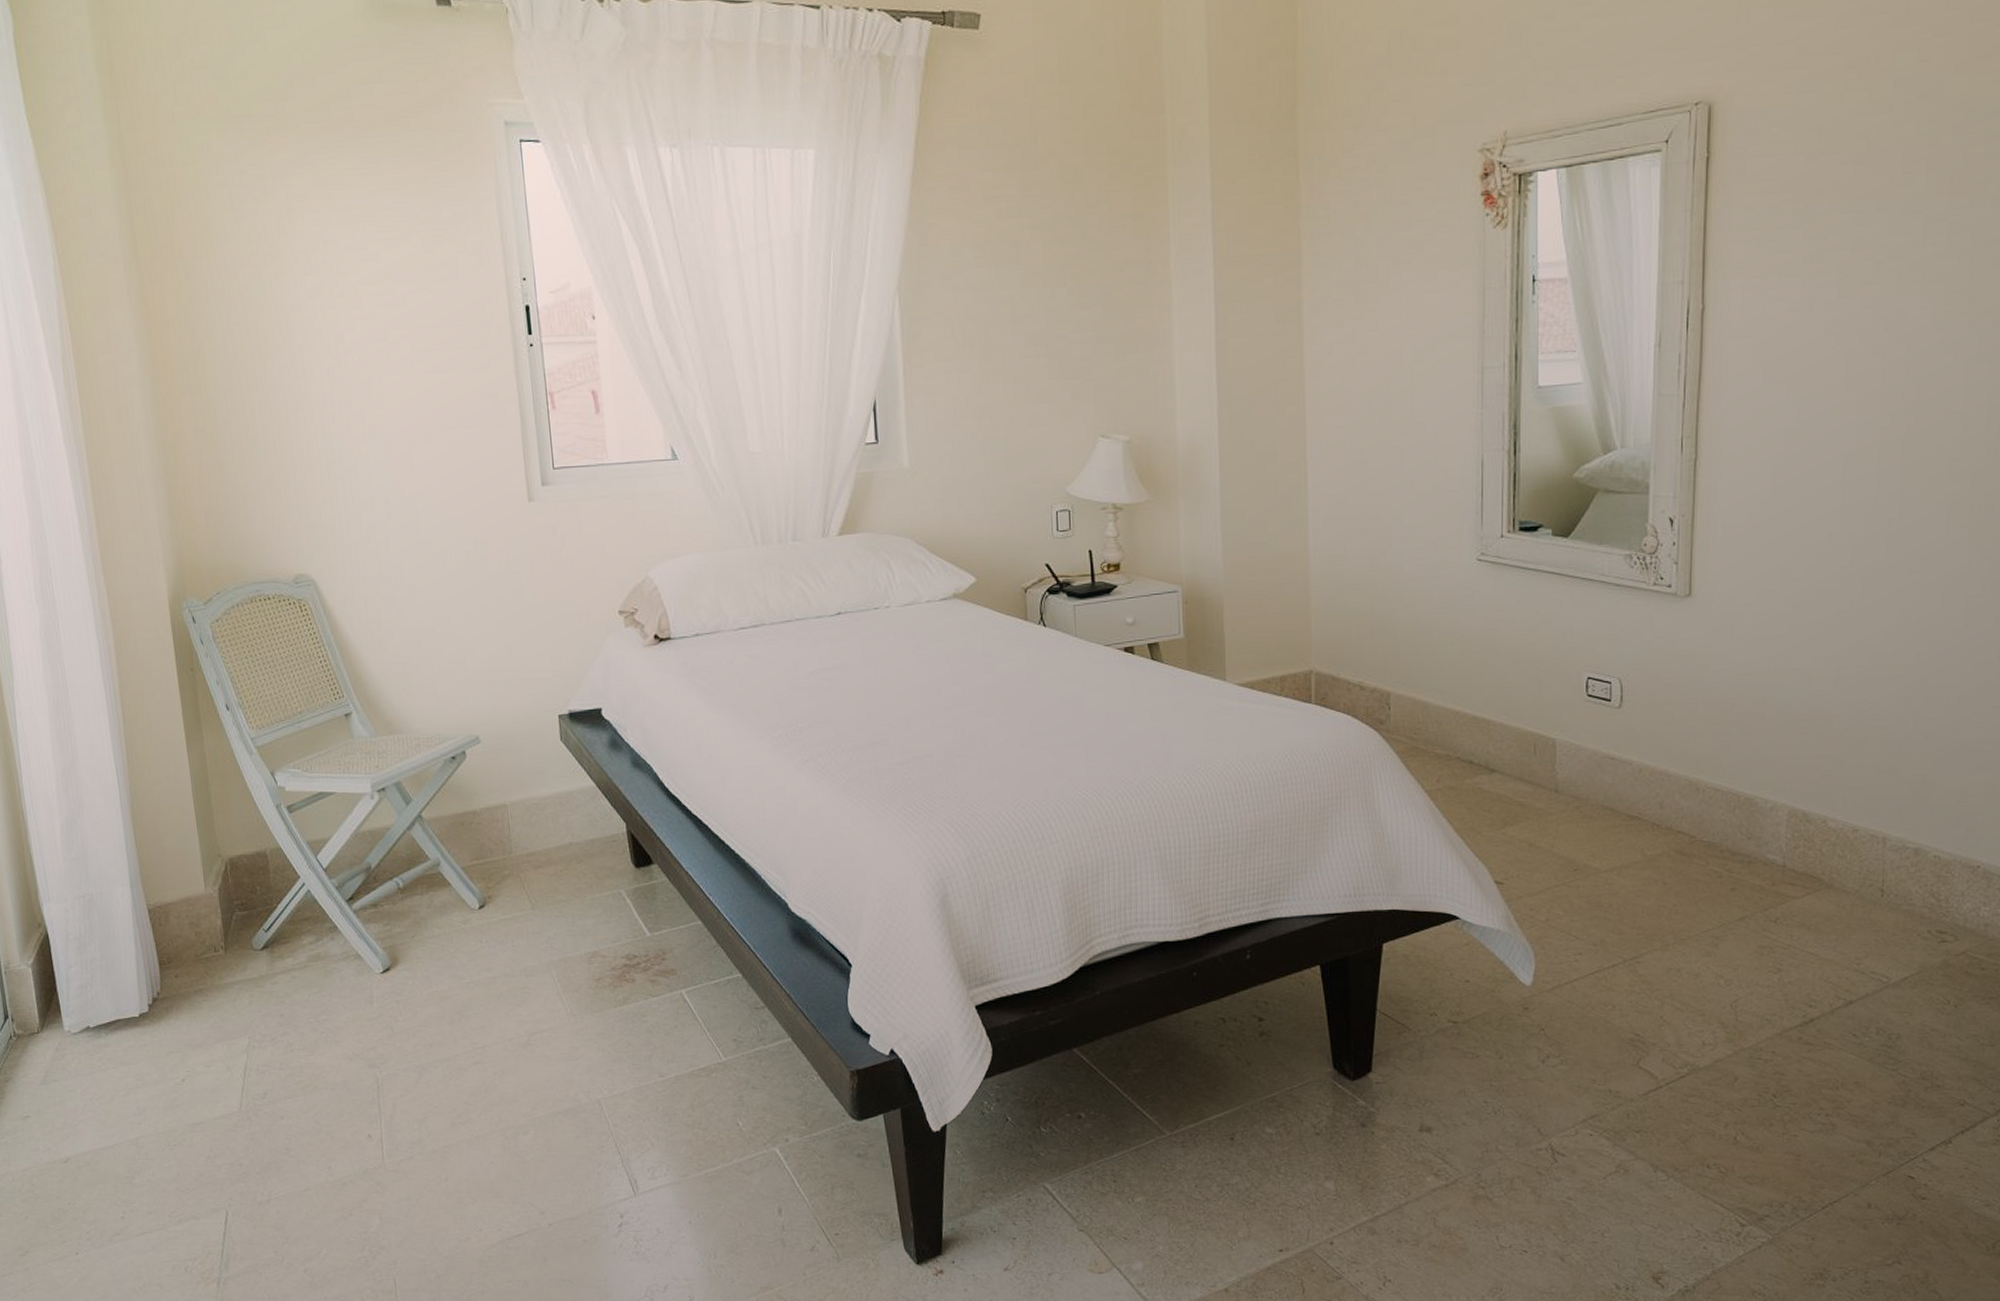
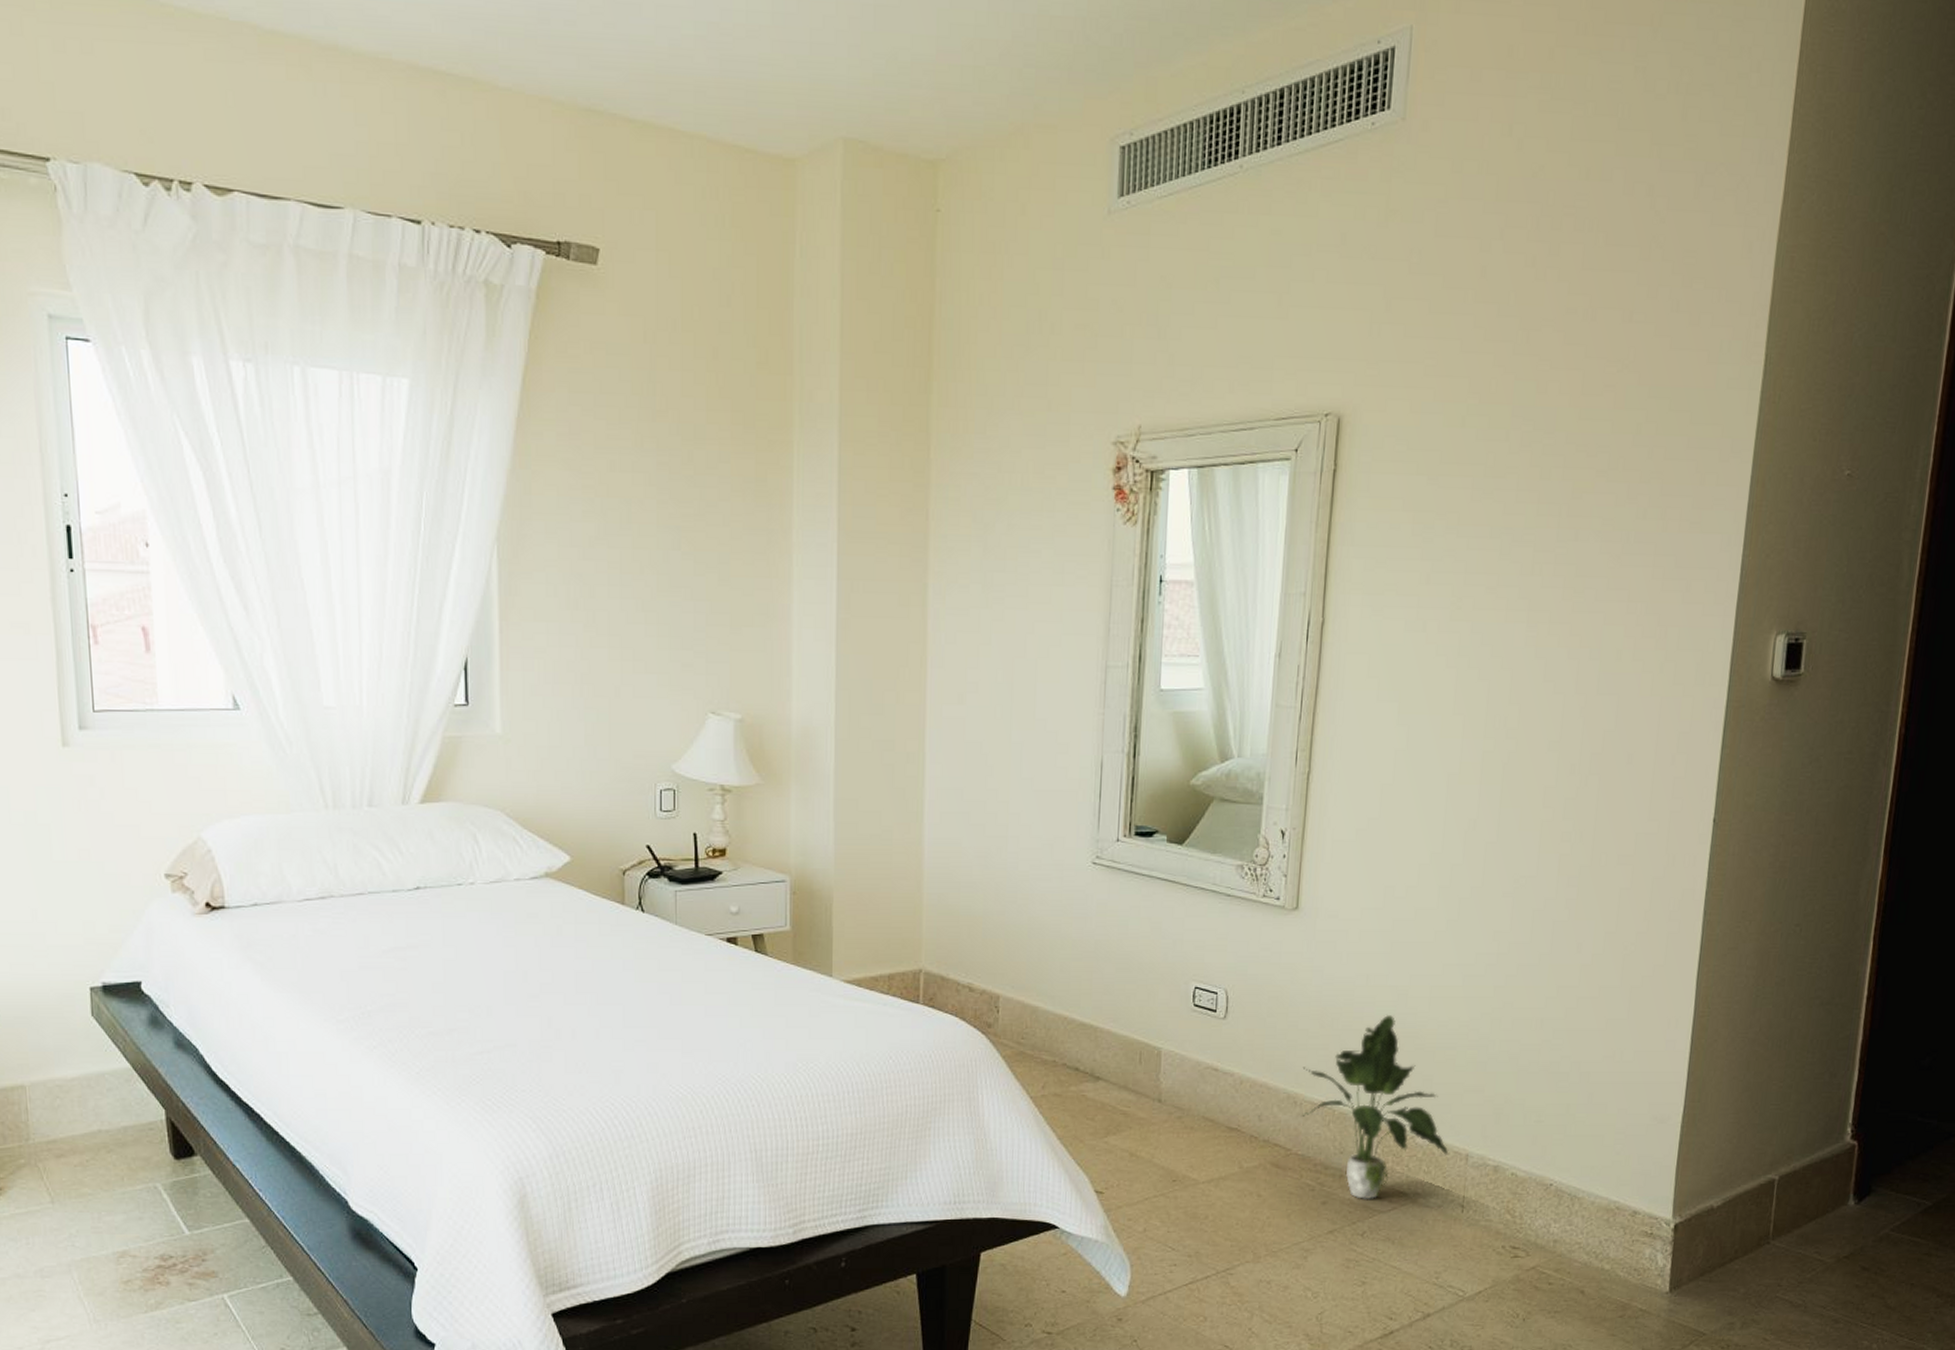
potted plant: none [1703,698,1865,886] -> present [1300,1015,1449,1200]

